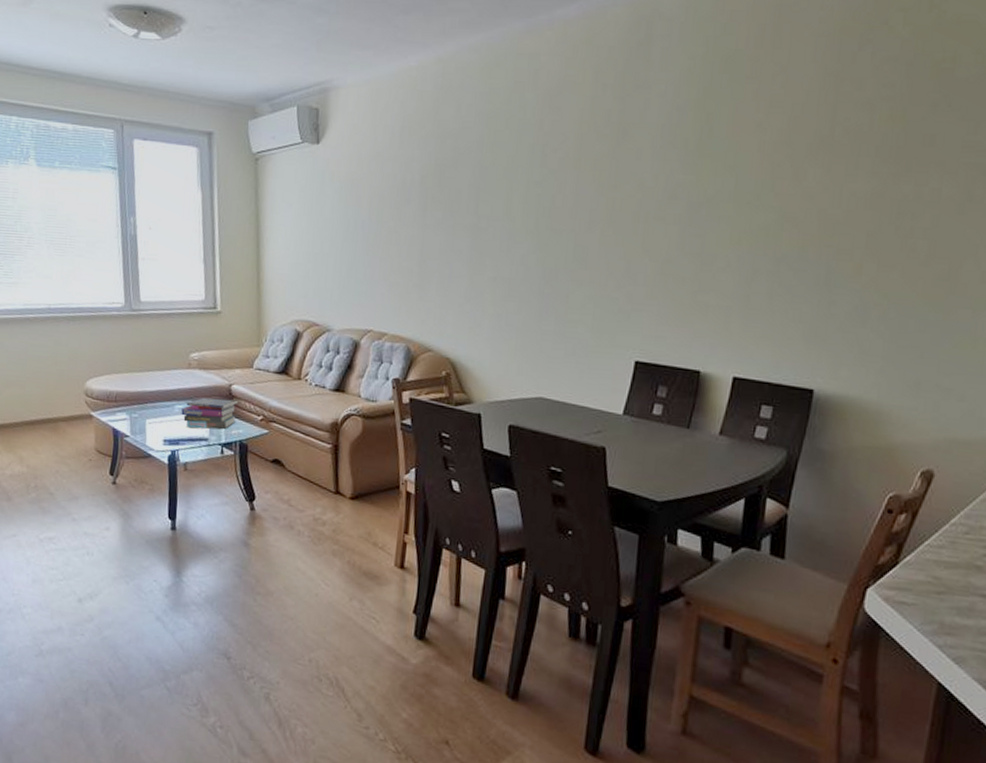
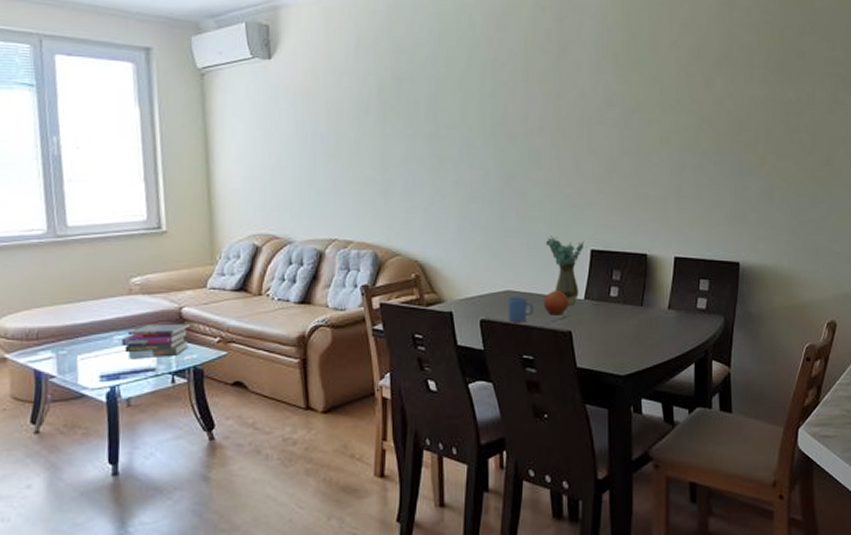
mug: none [538,404,567,433] -> present [507,297,535,323]
fruit: none [577,401,606,429] -> present [543,290,569,315]
vase: none [584,342,629,420] -> present [545,236,584,305]

